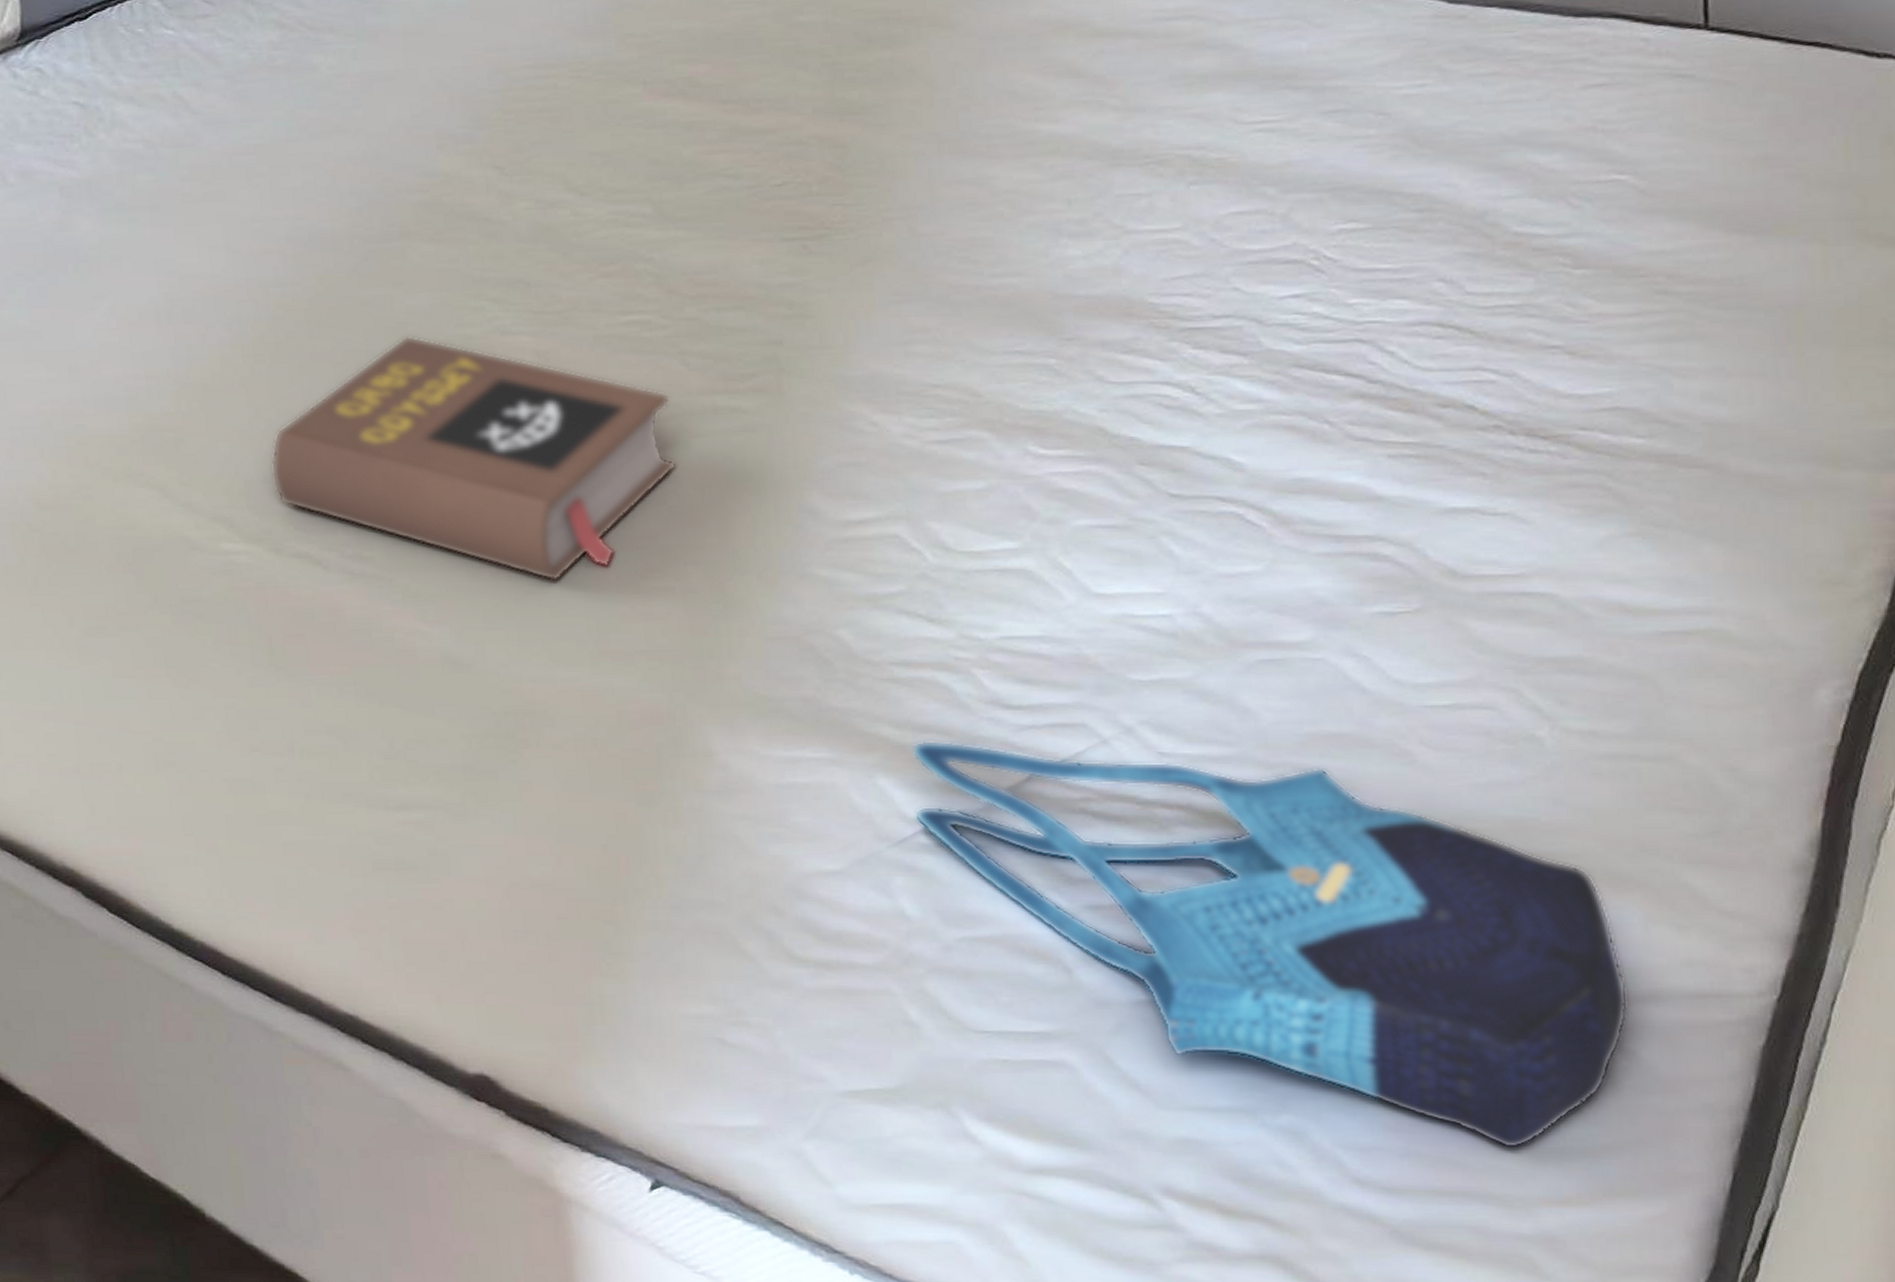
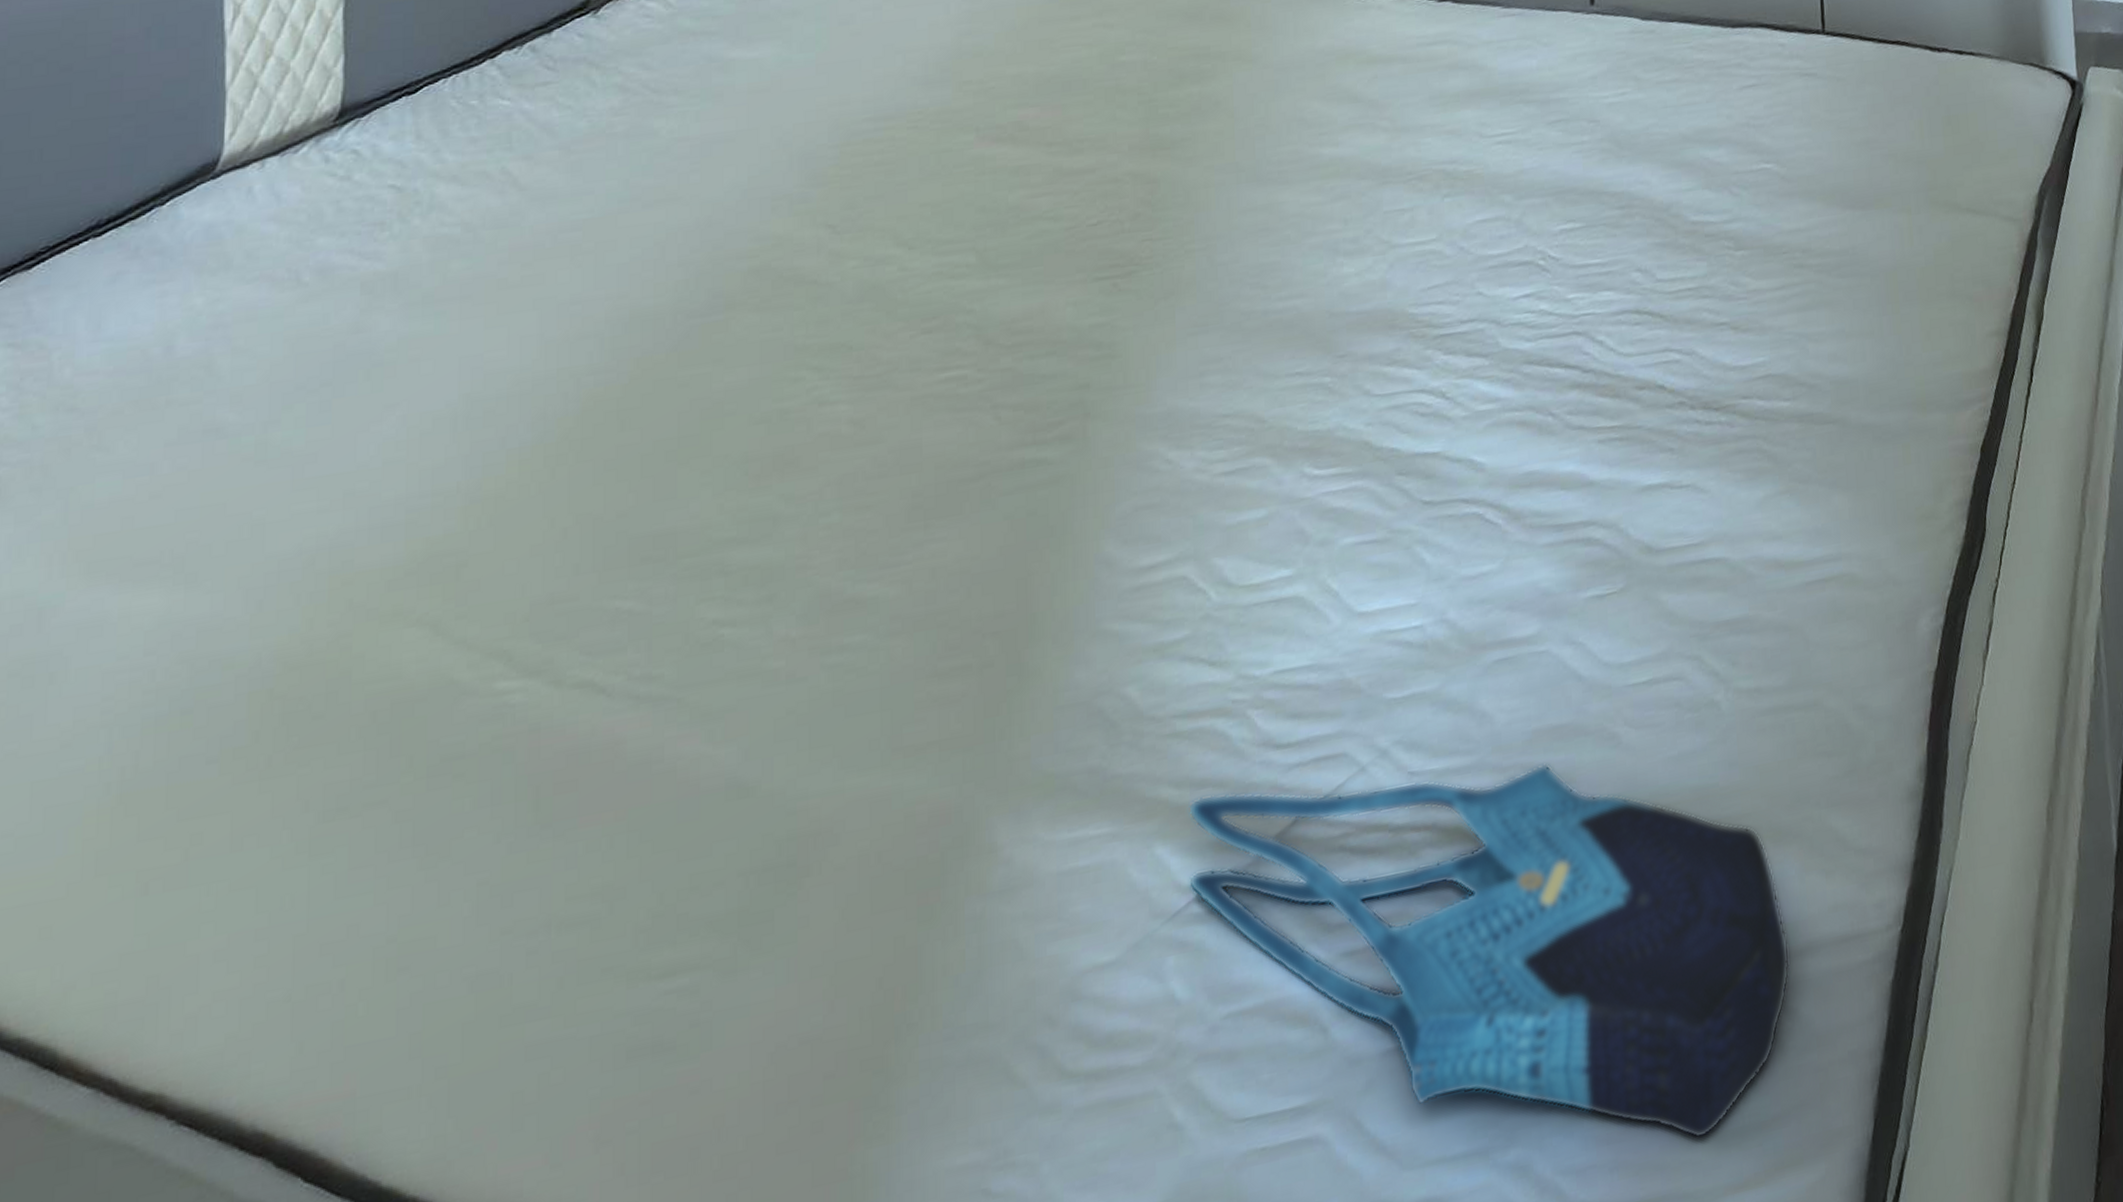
book: present [270,335,677,582] -> none [561,415,982,677]

